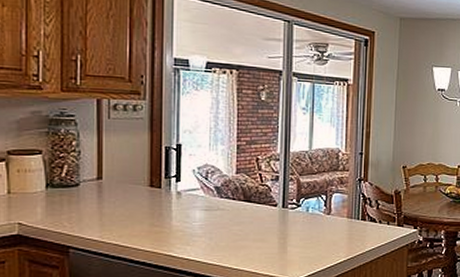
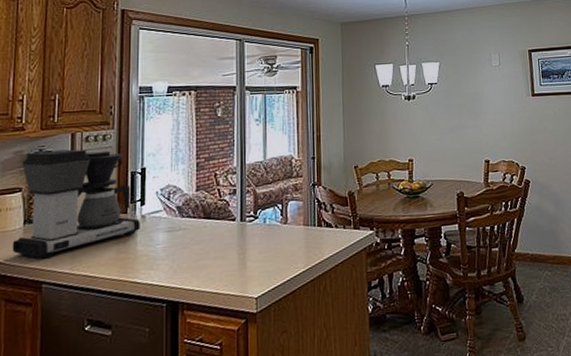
coffee maker: none [34,114,176,224] -> present [12,149,140,259]

